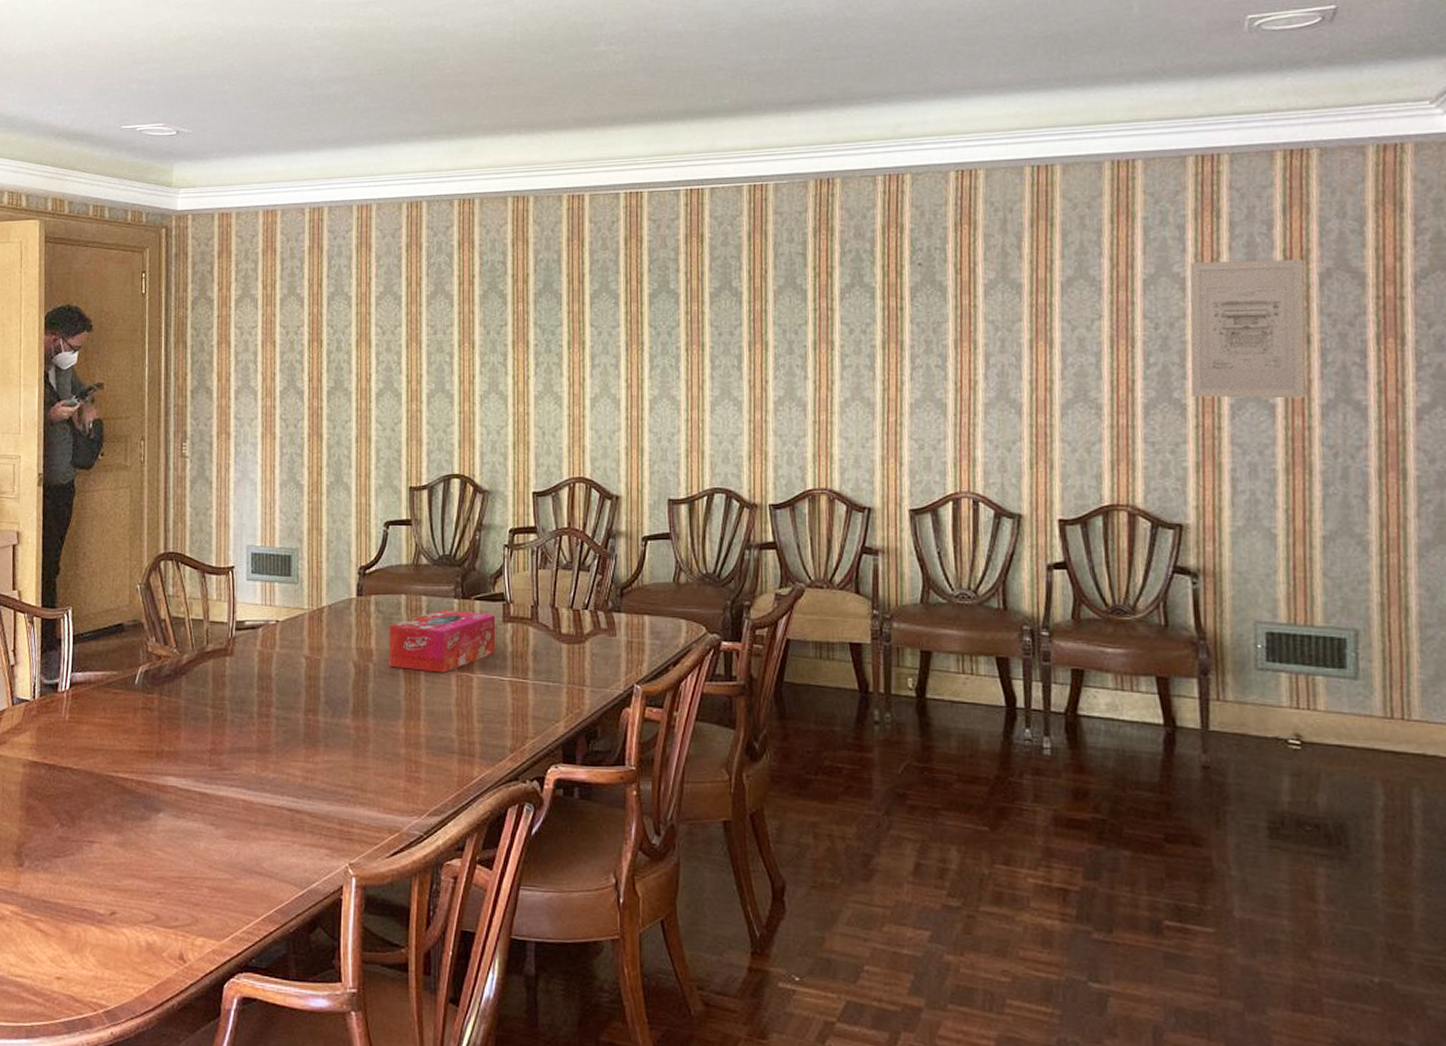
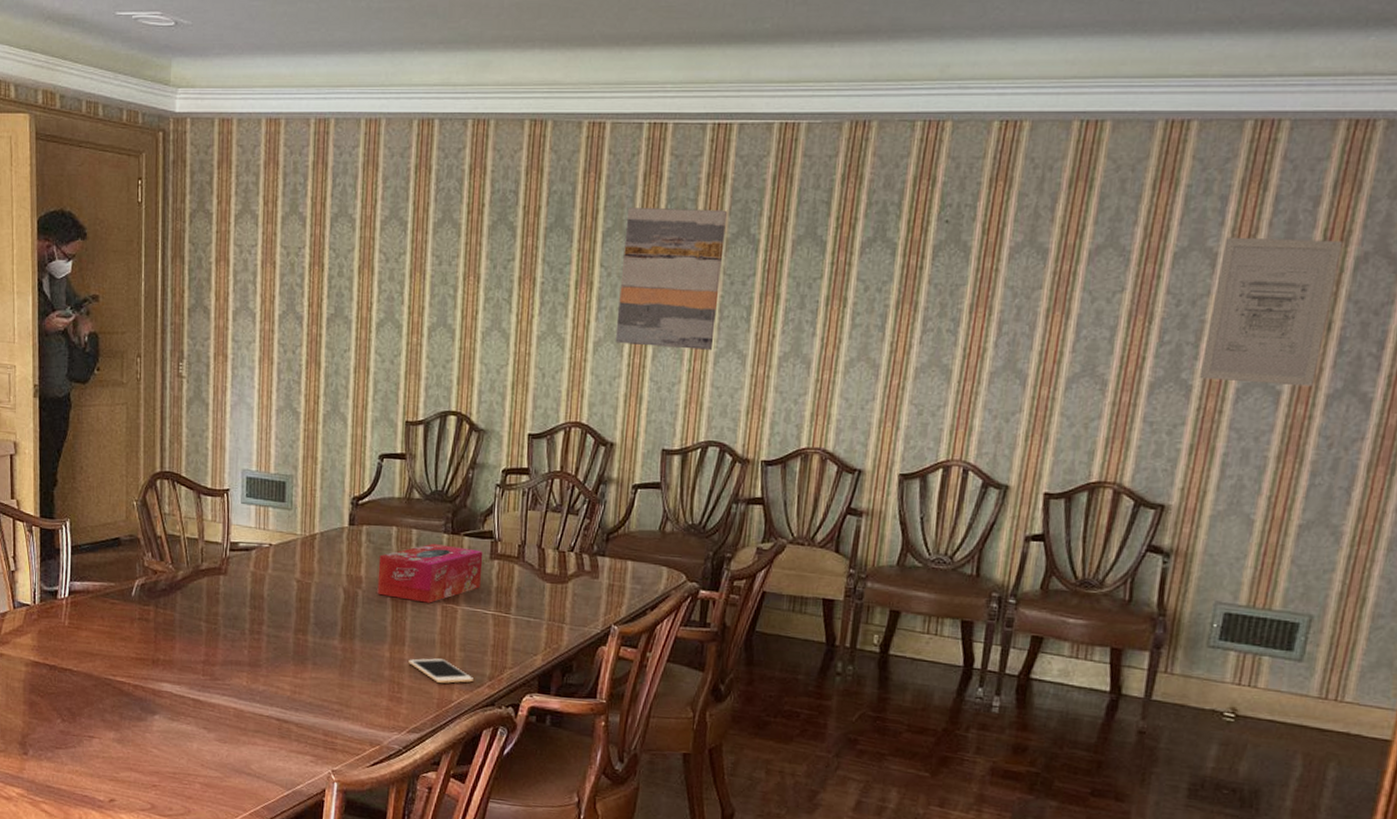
cell phone: none [425,732,494,759] -> present [408,658,473,684]
wall art: none [611,266,709,400] -> present [615,208,728,350]

